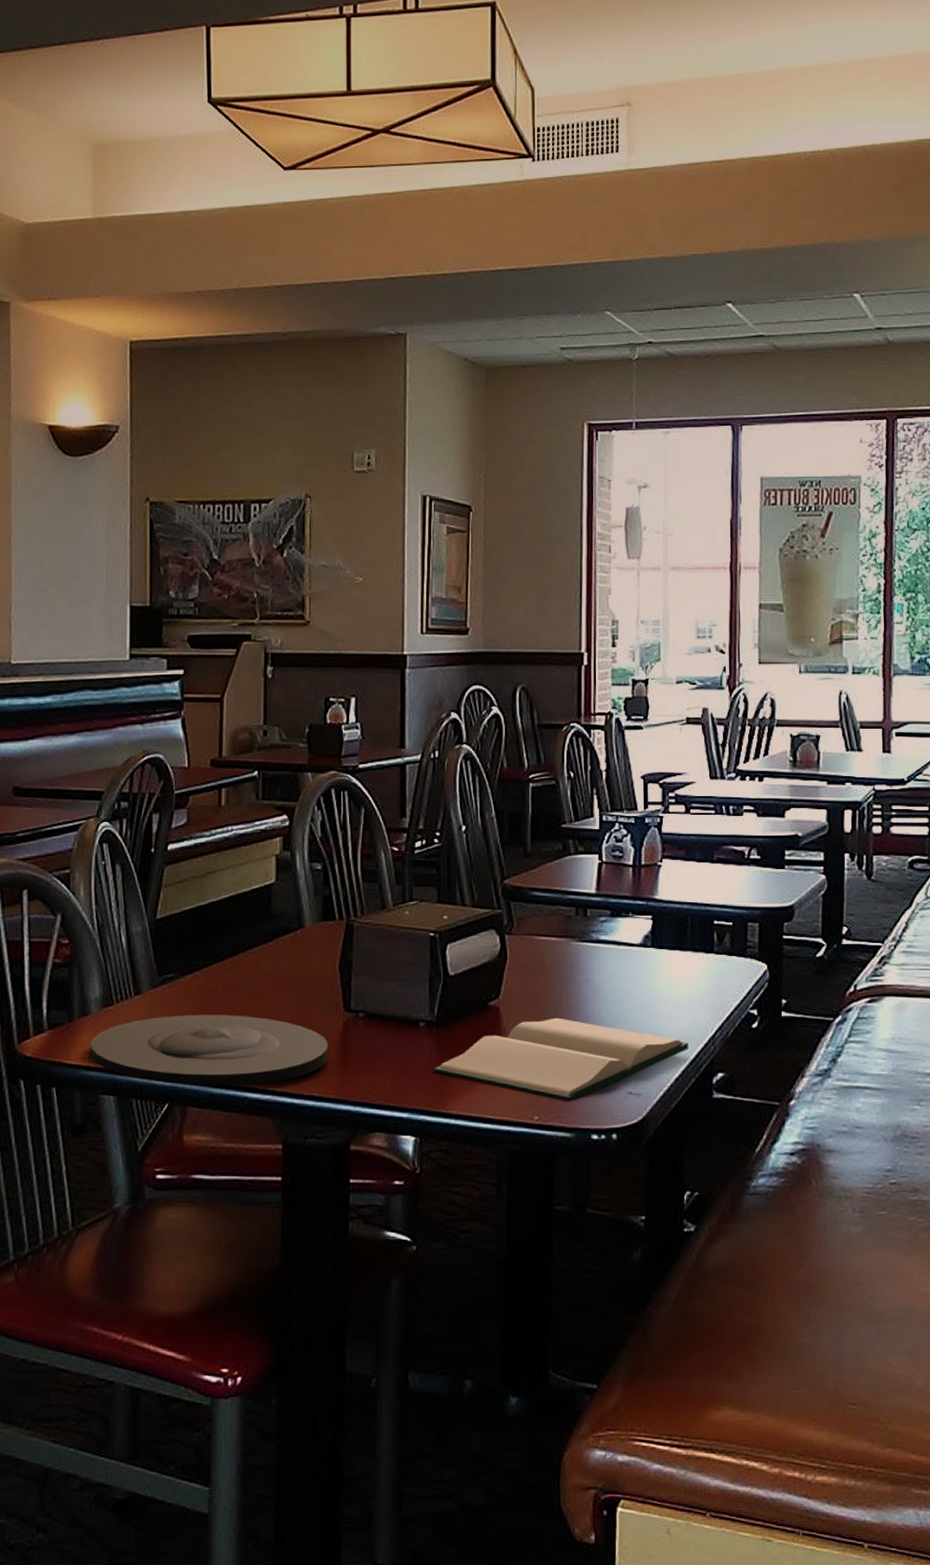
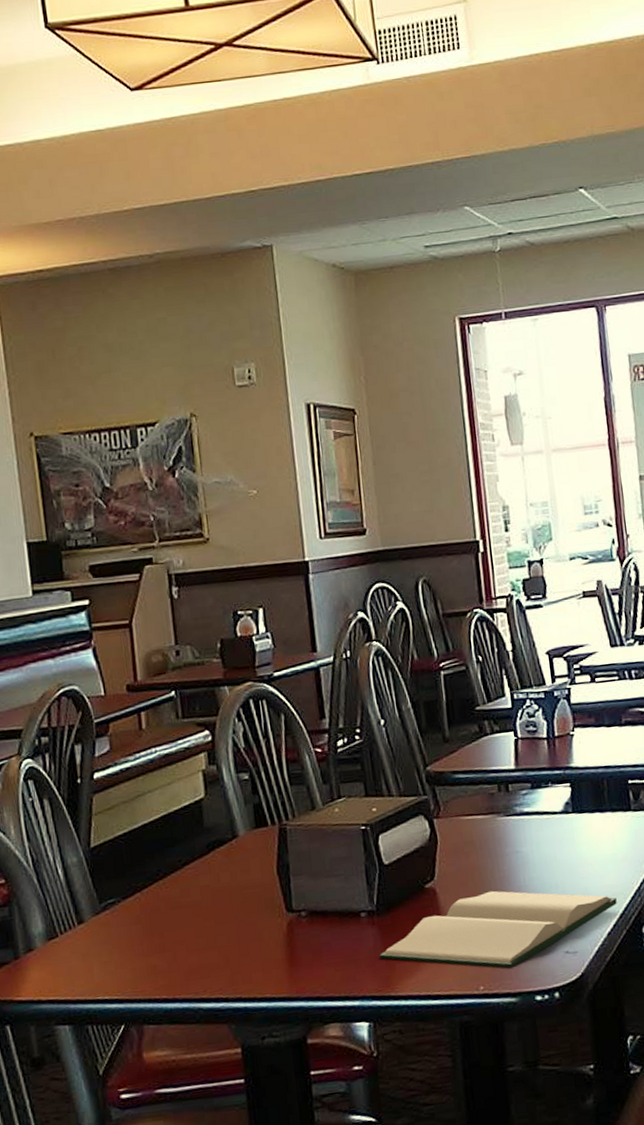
plate: present [90,1014,328,1086] -> none [39,929,276,1006]

